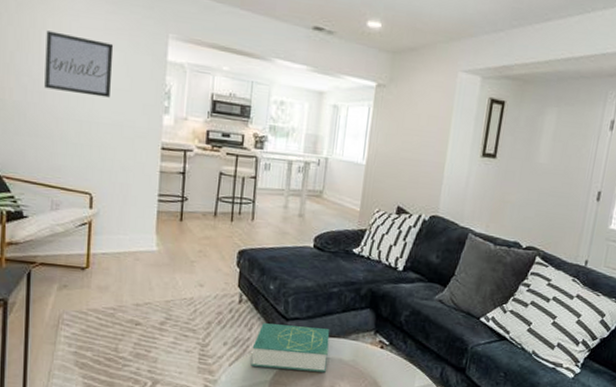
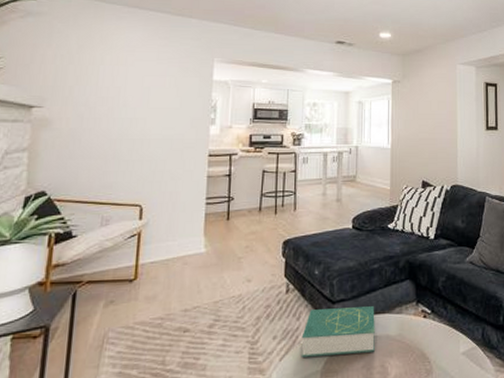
wall art: present [44,30,114,98] -> none [100,66,165,116]

